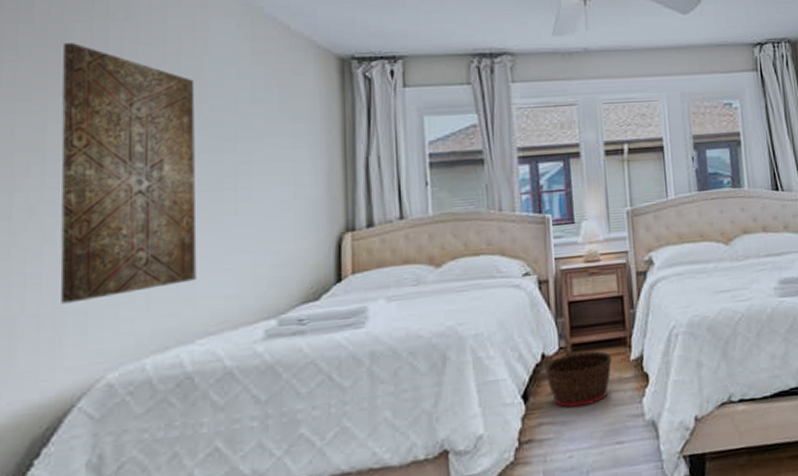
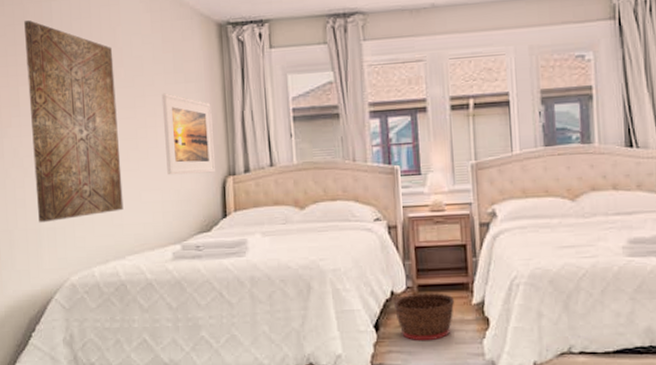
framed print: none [260,135,328,234] -> present [161,93,215,175]

